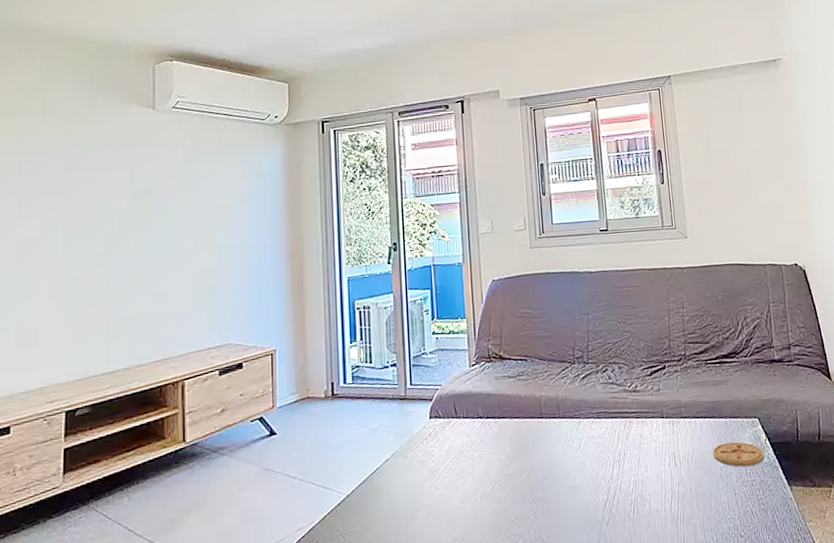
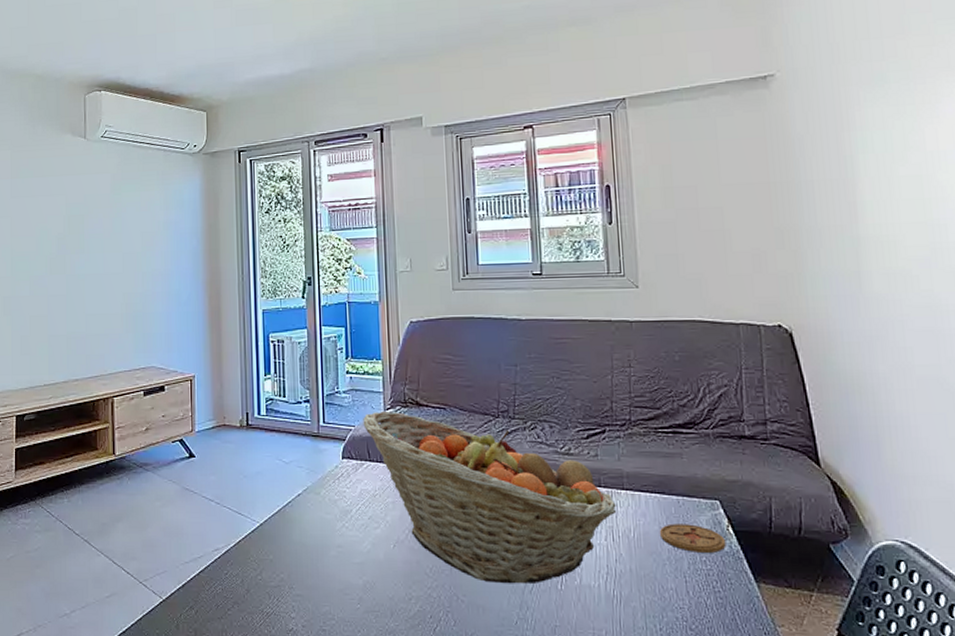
fruit basket: none [449,367,677,521] -> present [363,411,617,584]

